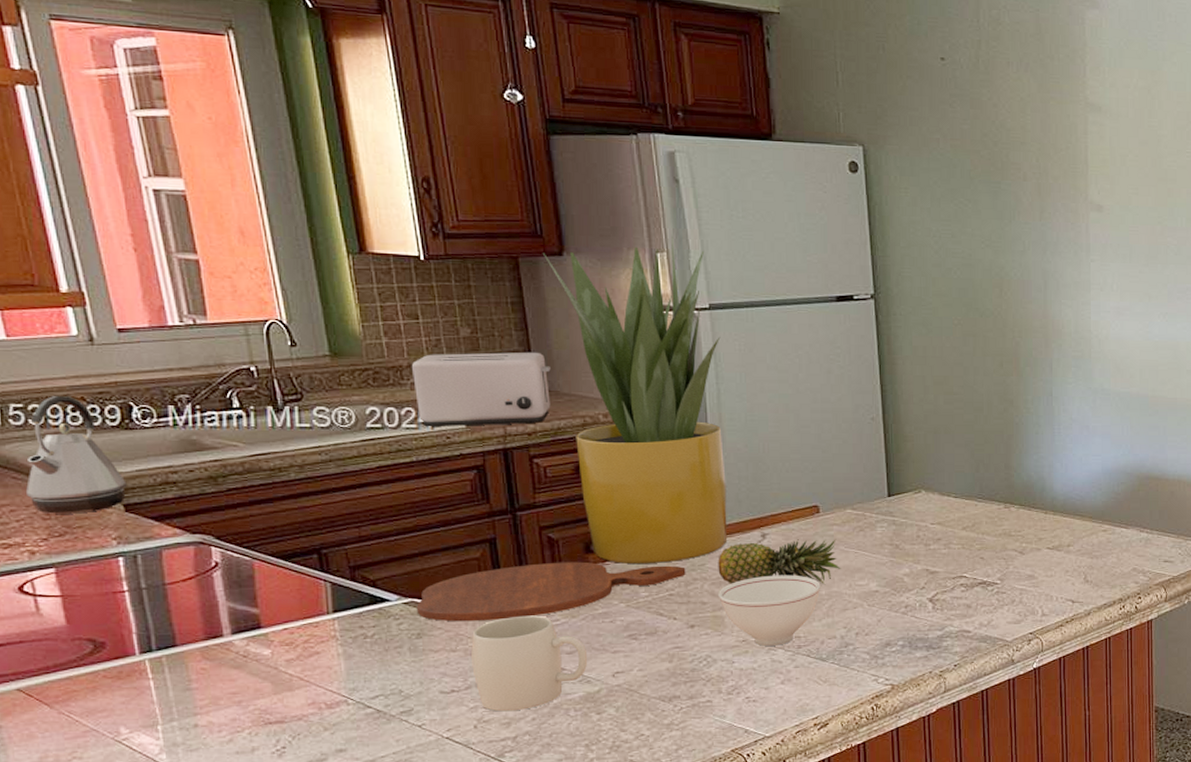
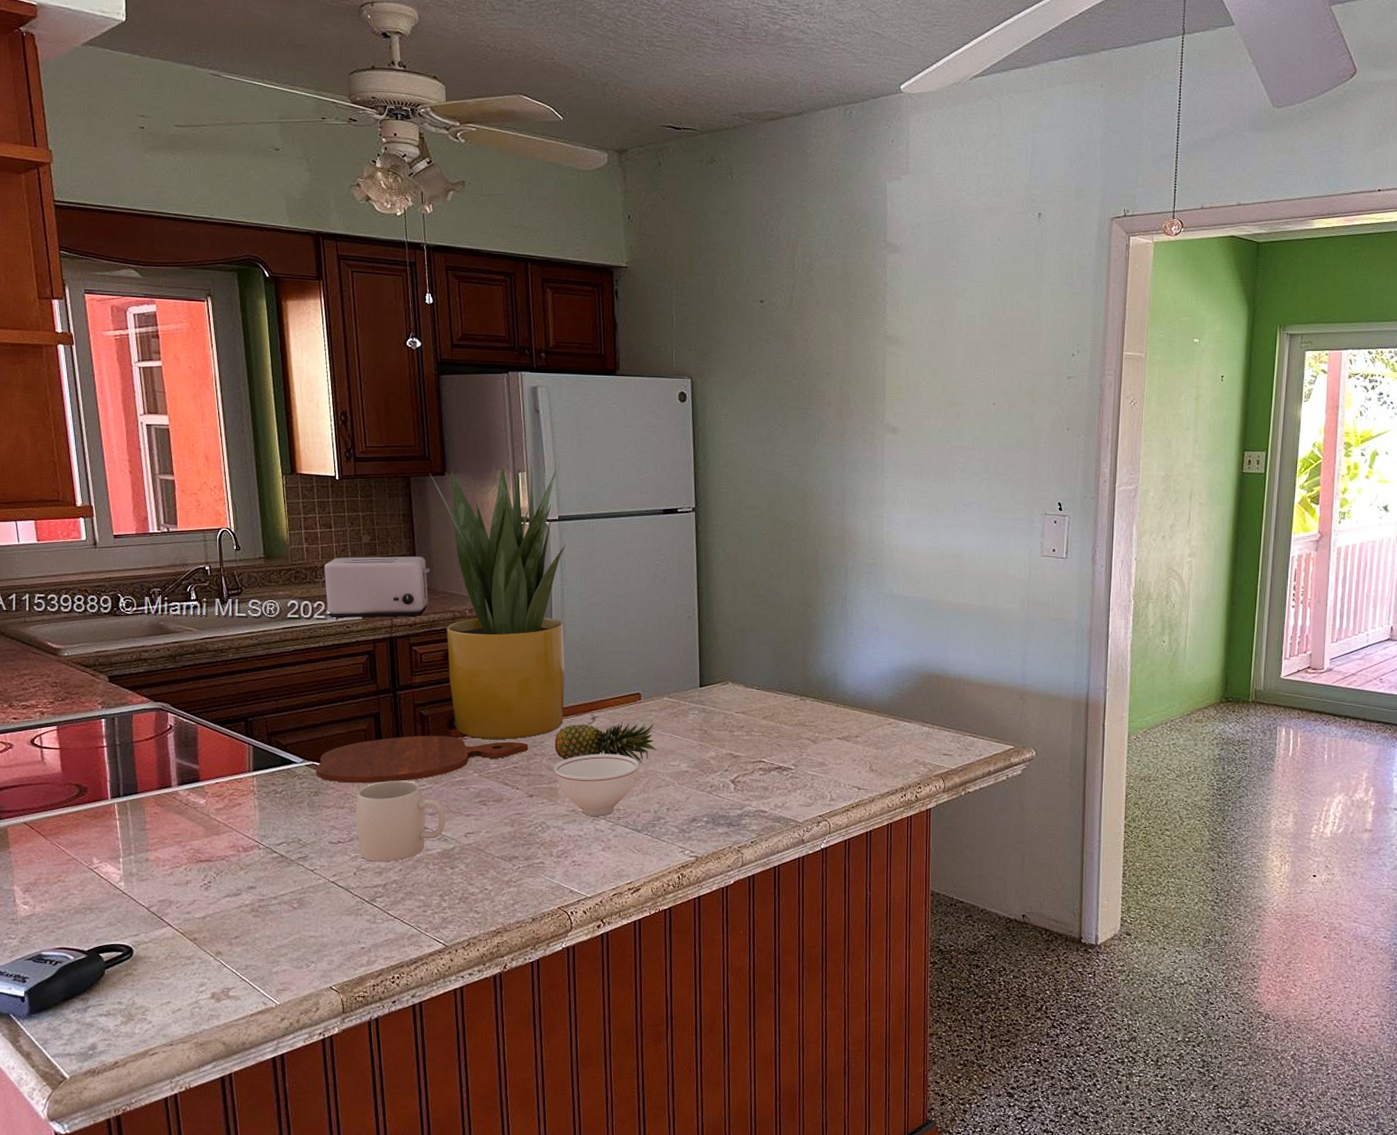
kettle: present [25,395,127,514] -> none [41,587,112,683]

